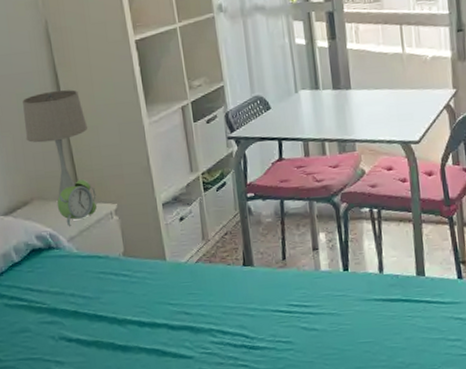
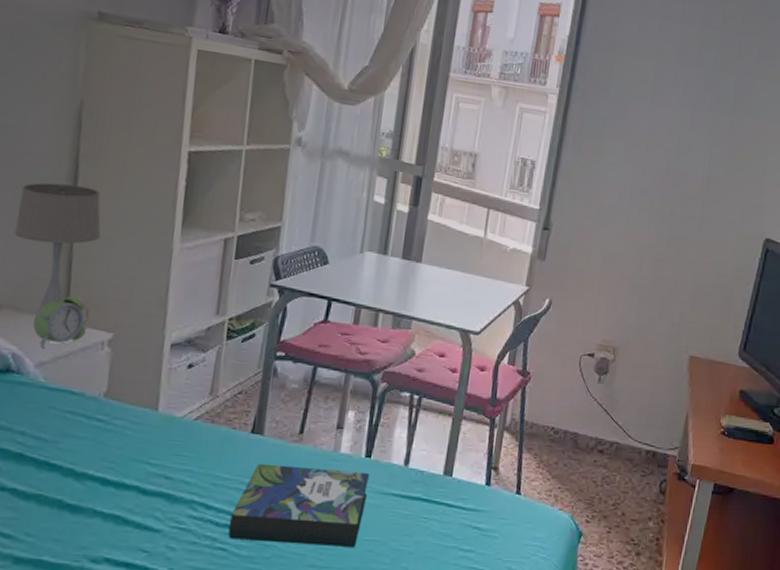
book: none [244,284,354,357] -> present [228,463,369,547]

